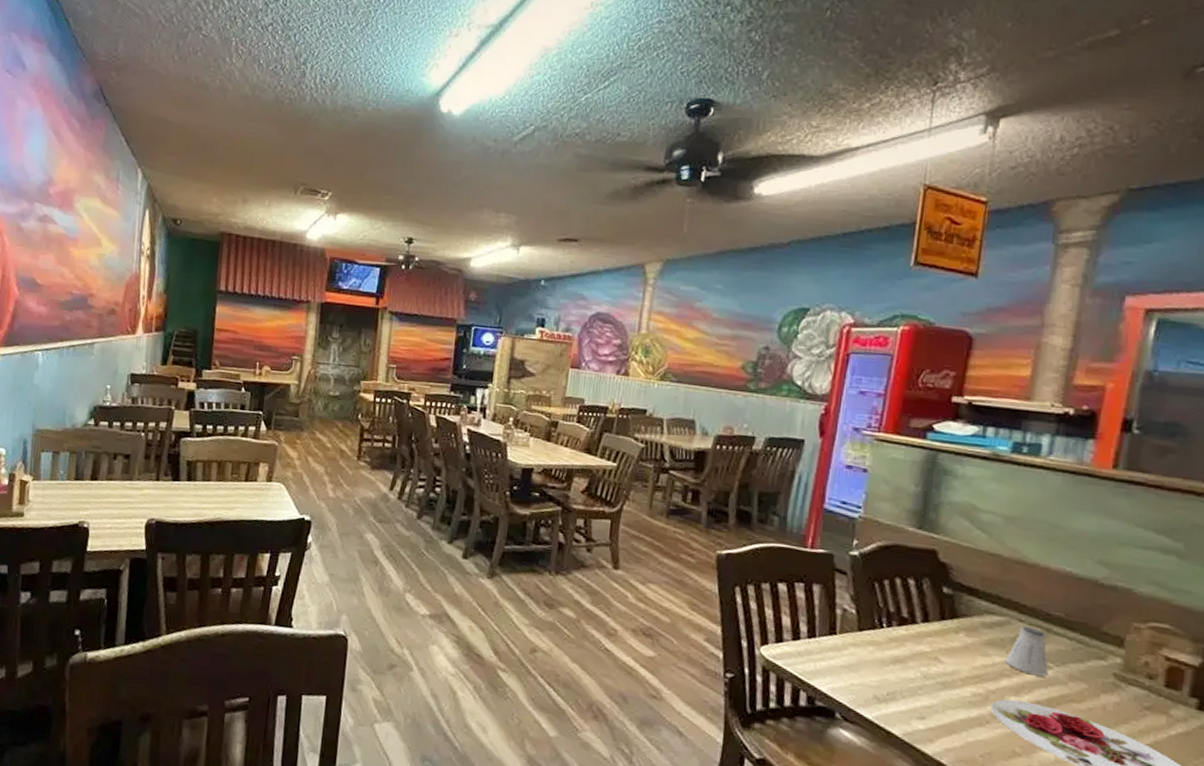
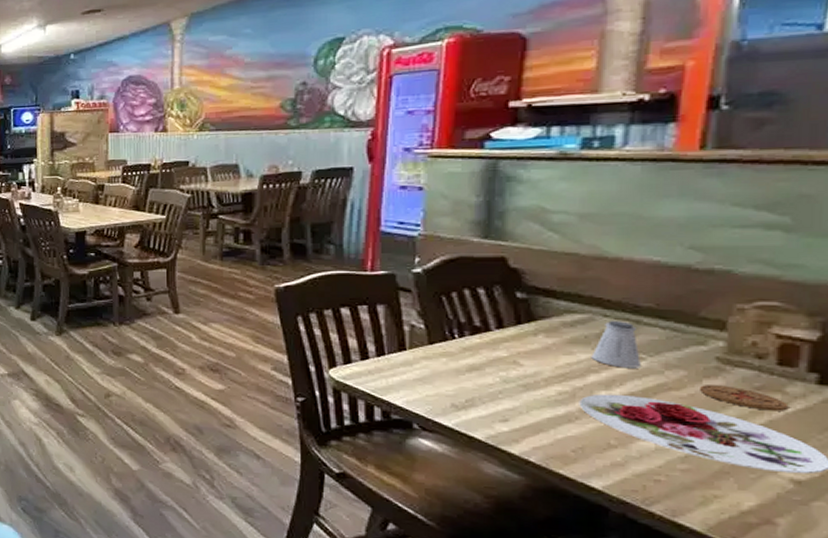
coaster: none [1096,700,1172,734] -> present [698,385,789,411]

